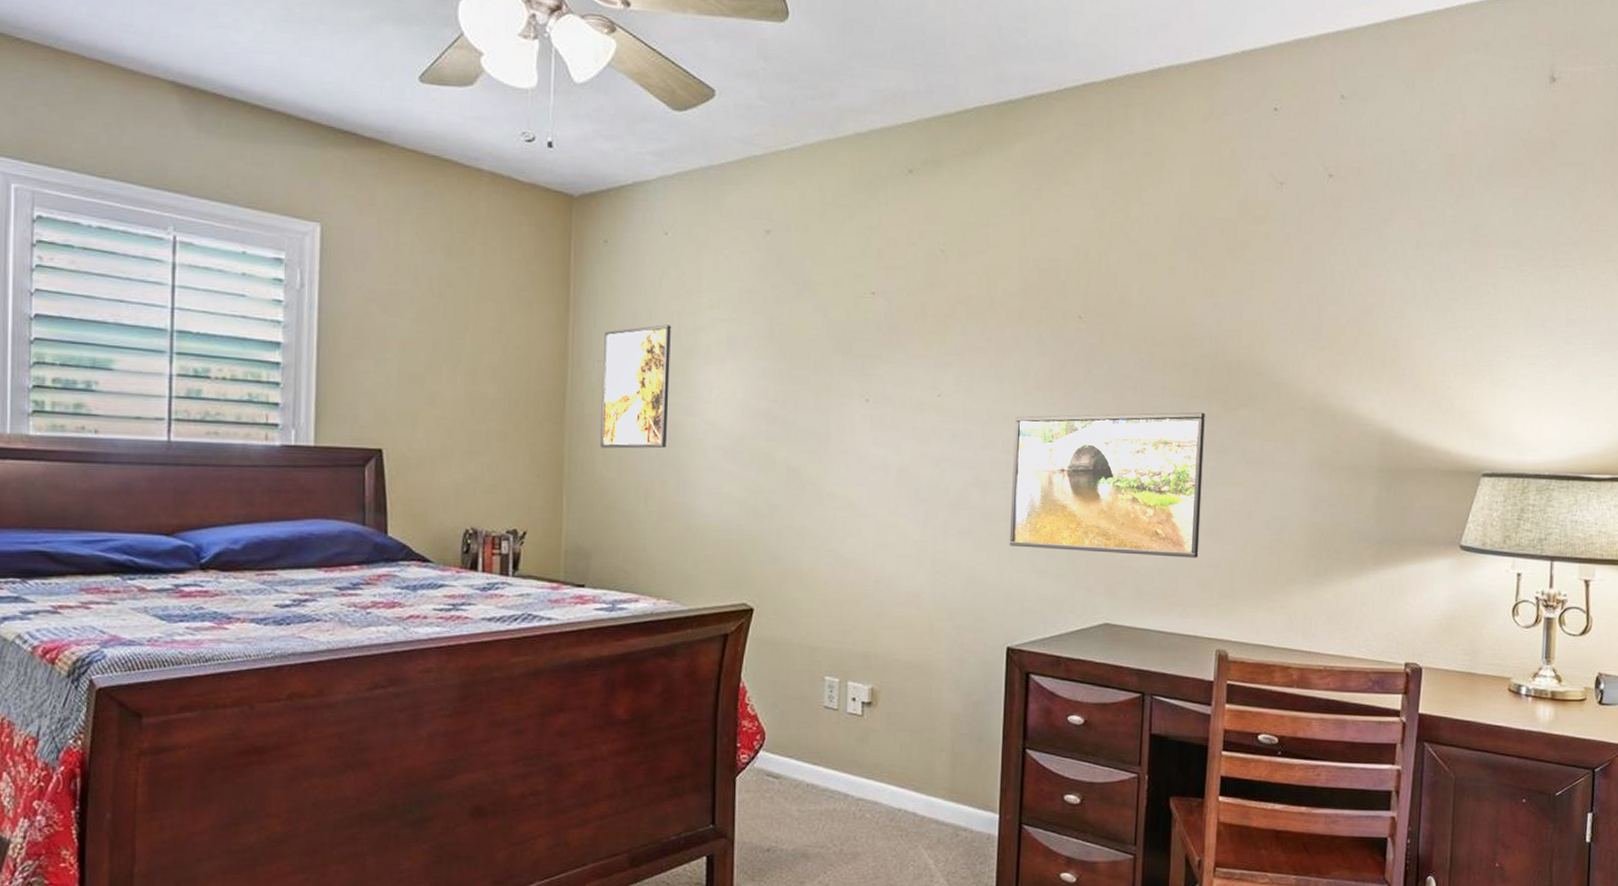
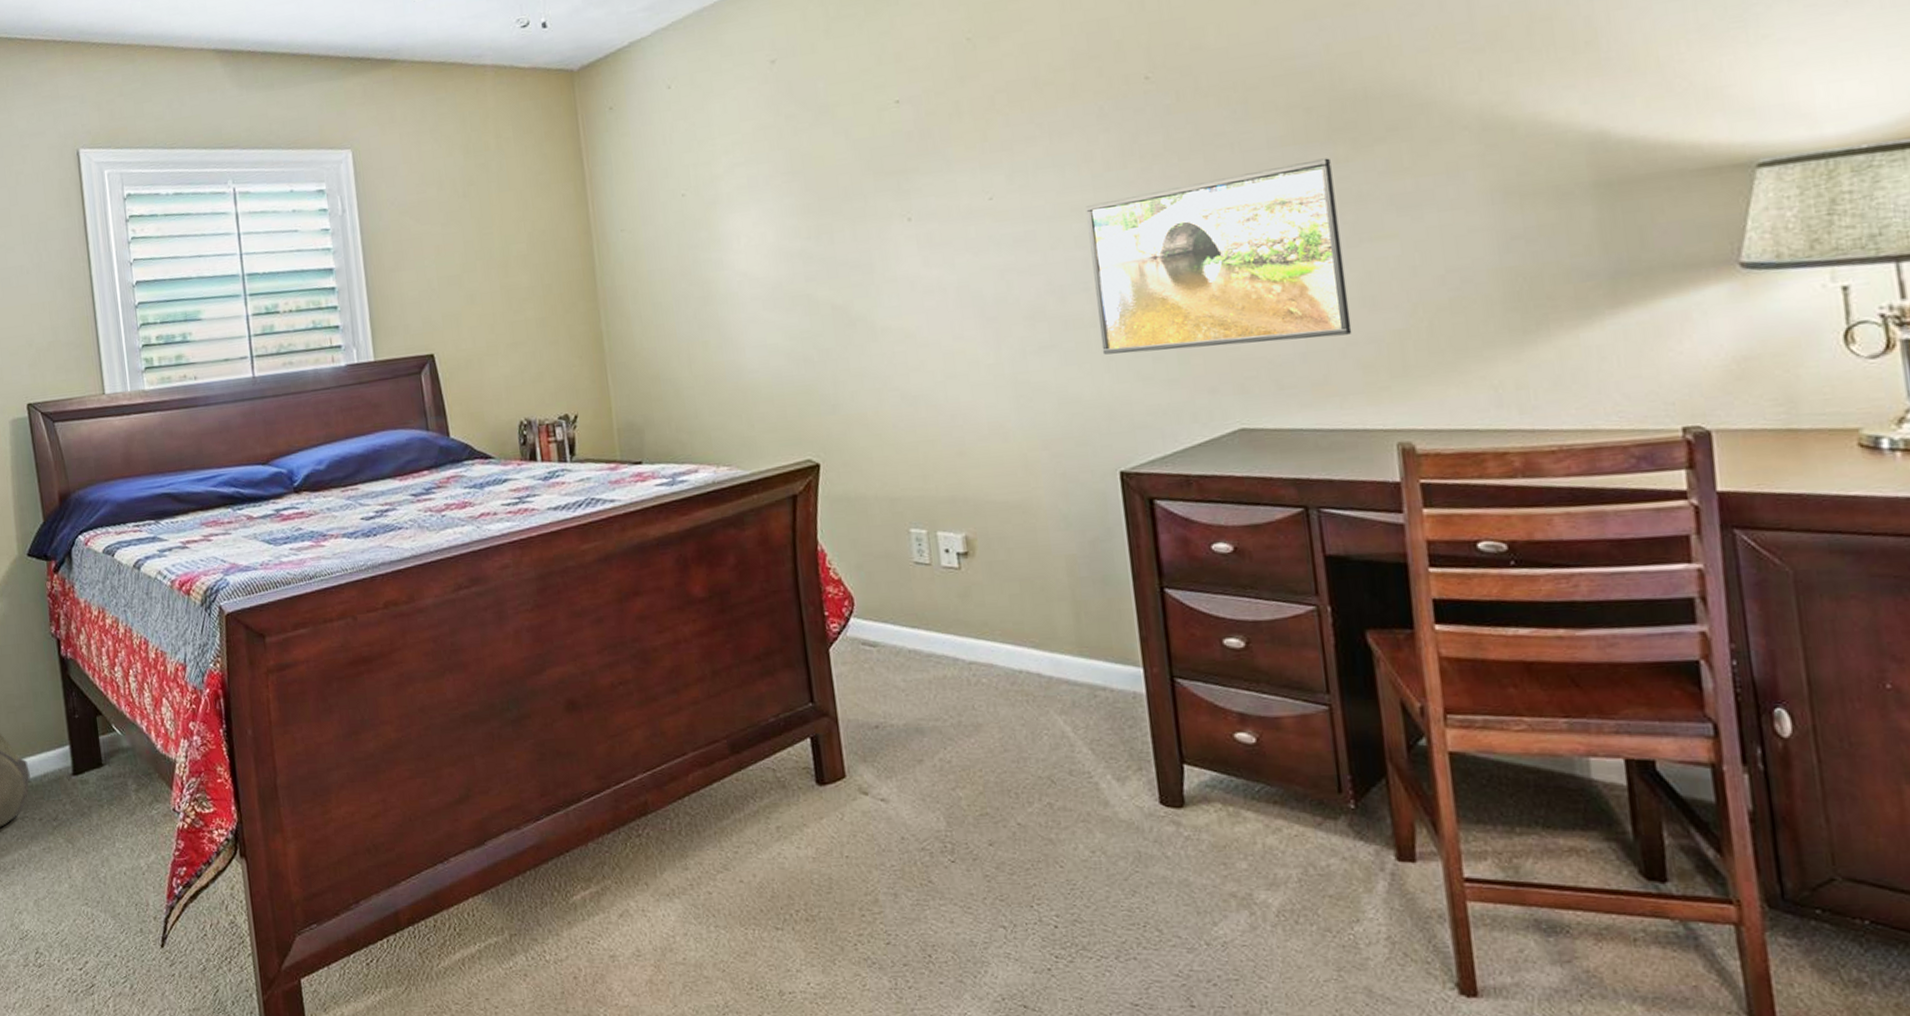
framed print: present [600,324,671,449] -> none [623,180,702,318]

